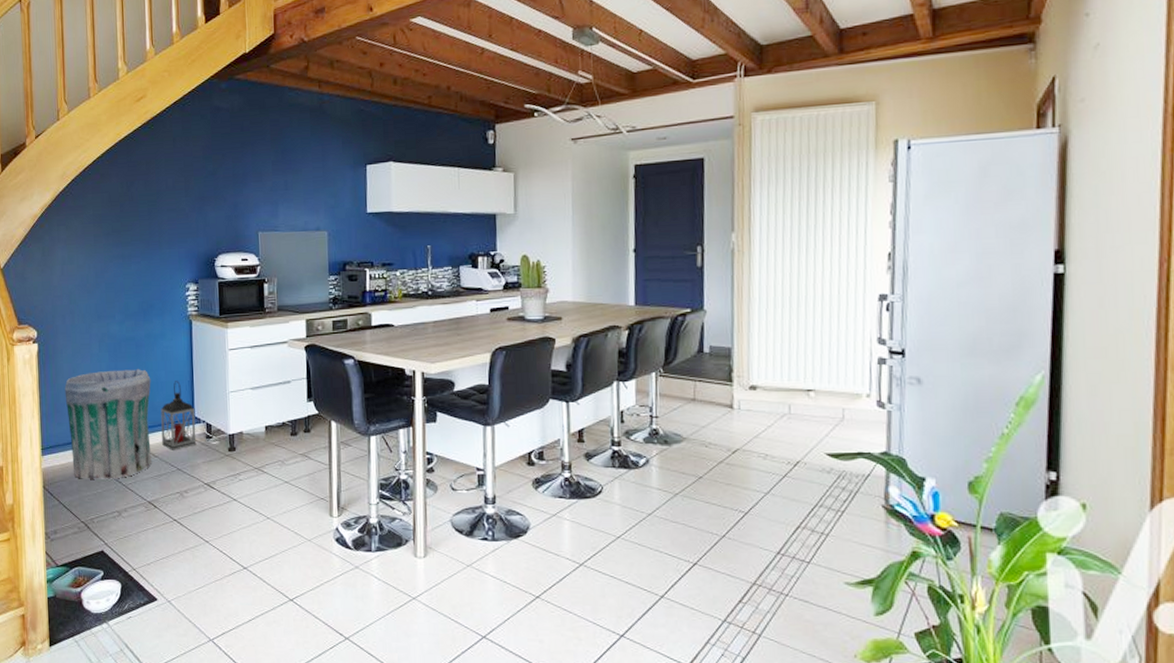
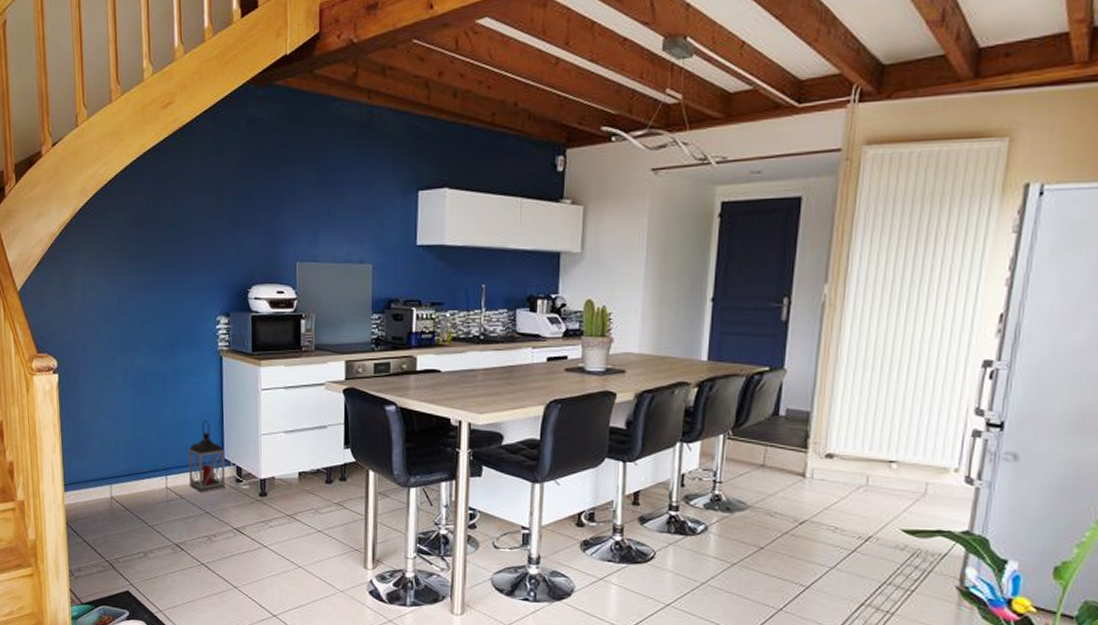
trash can: present [64,368,151,480] -> none [87,405,179,520]

